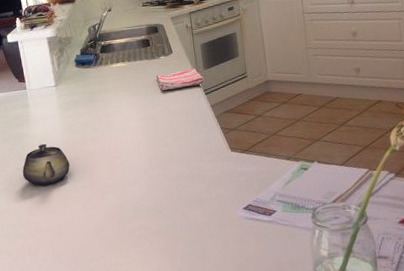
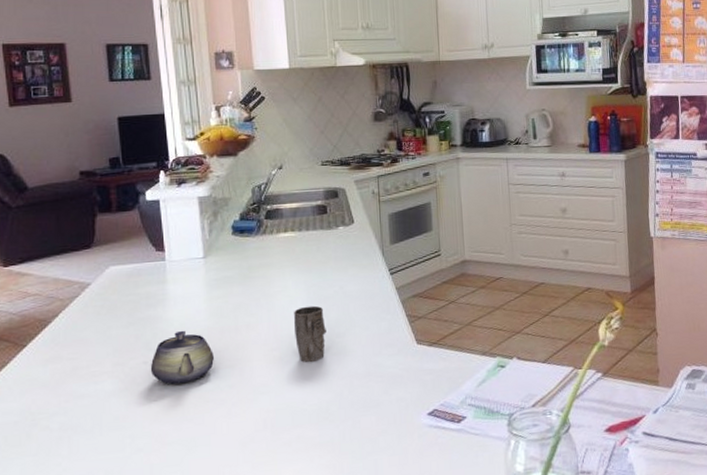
mug: none [129,121,156,168] -> present [294,305,326,363]
dish towel: present [156,68,205,91] -> none [332,242,390,269]

